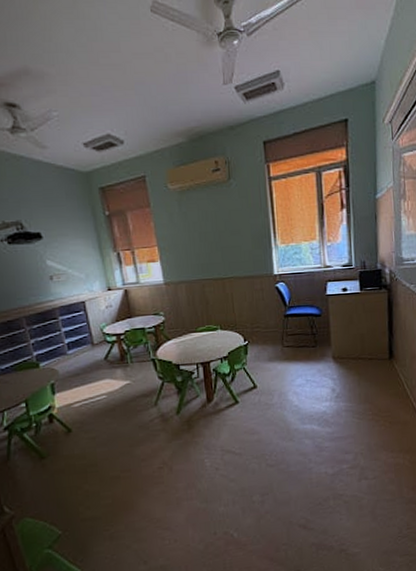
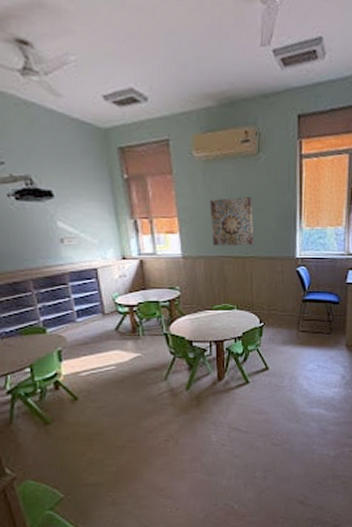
wall art: none [187,220,231,270] -> present [210,196,253,246]

